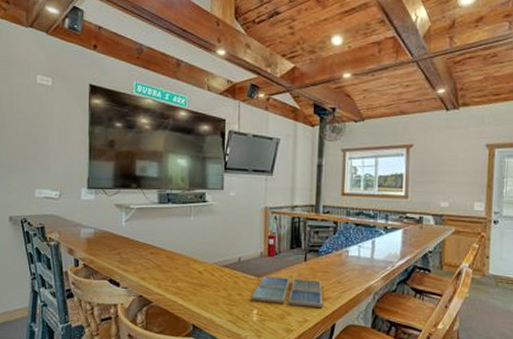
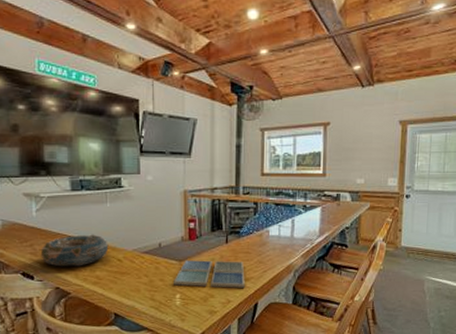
decorative bowl: none [127,245,191,277] -> present [40,234,109,267]

